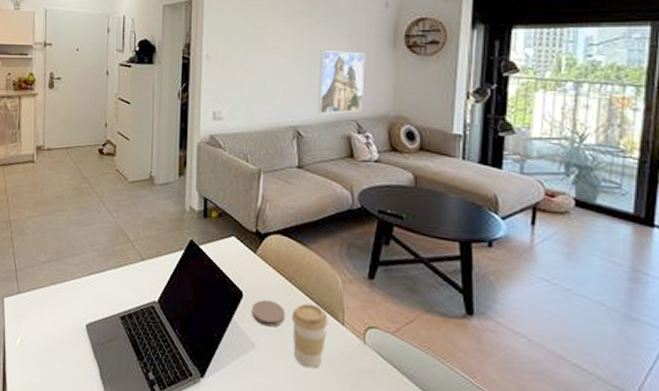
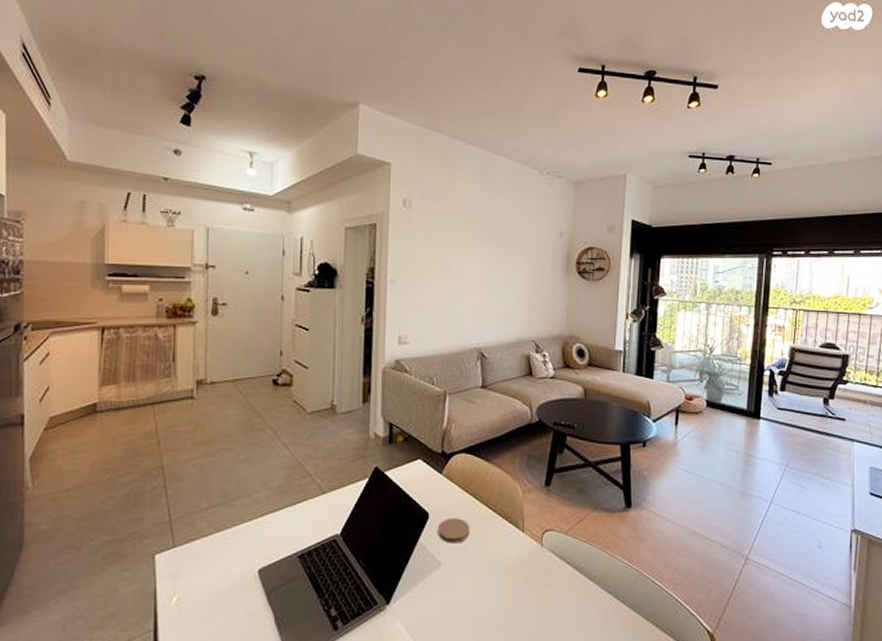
coffee cup: present [292,303,328,369] -> none [476,516,510,577]
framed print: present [317,51,365,114] -> none [500,276,543,336]

